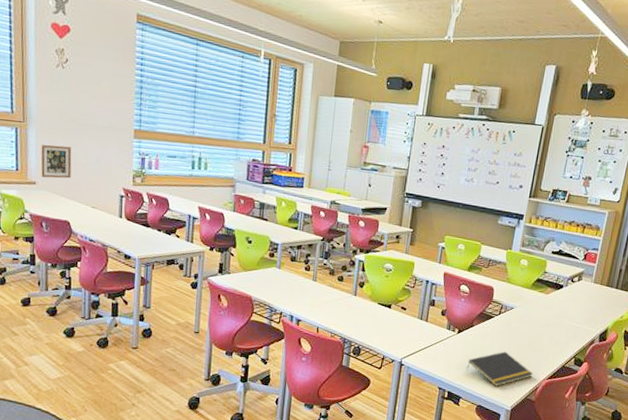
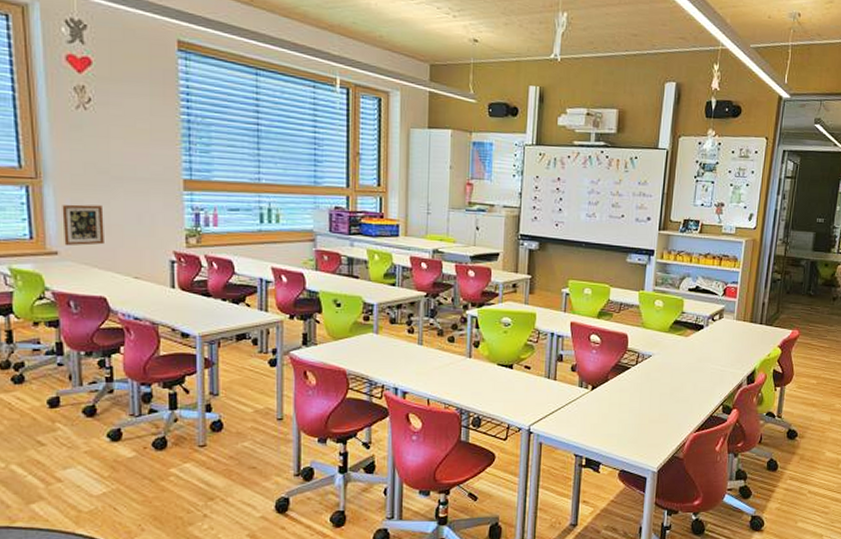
notepad: present [467,351,533,386] -> none [605,406,679,446]

